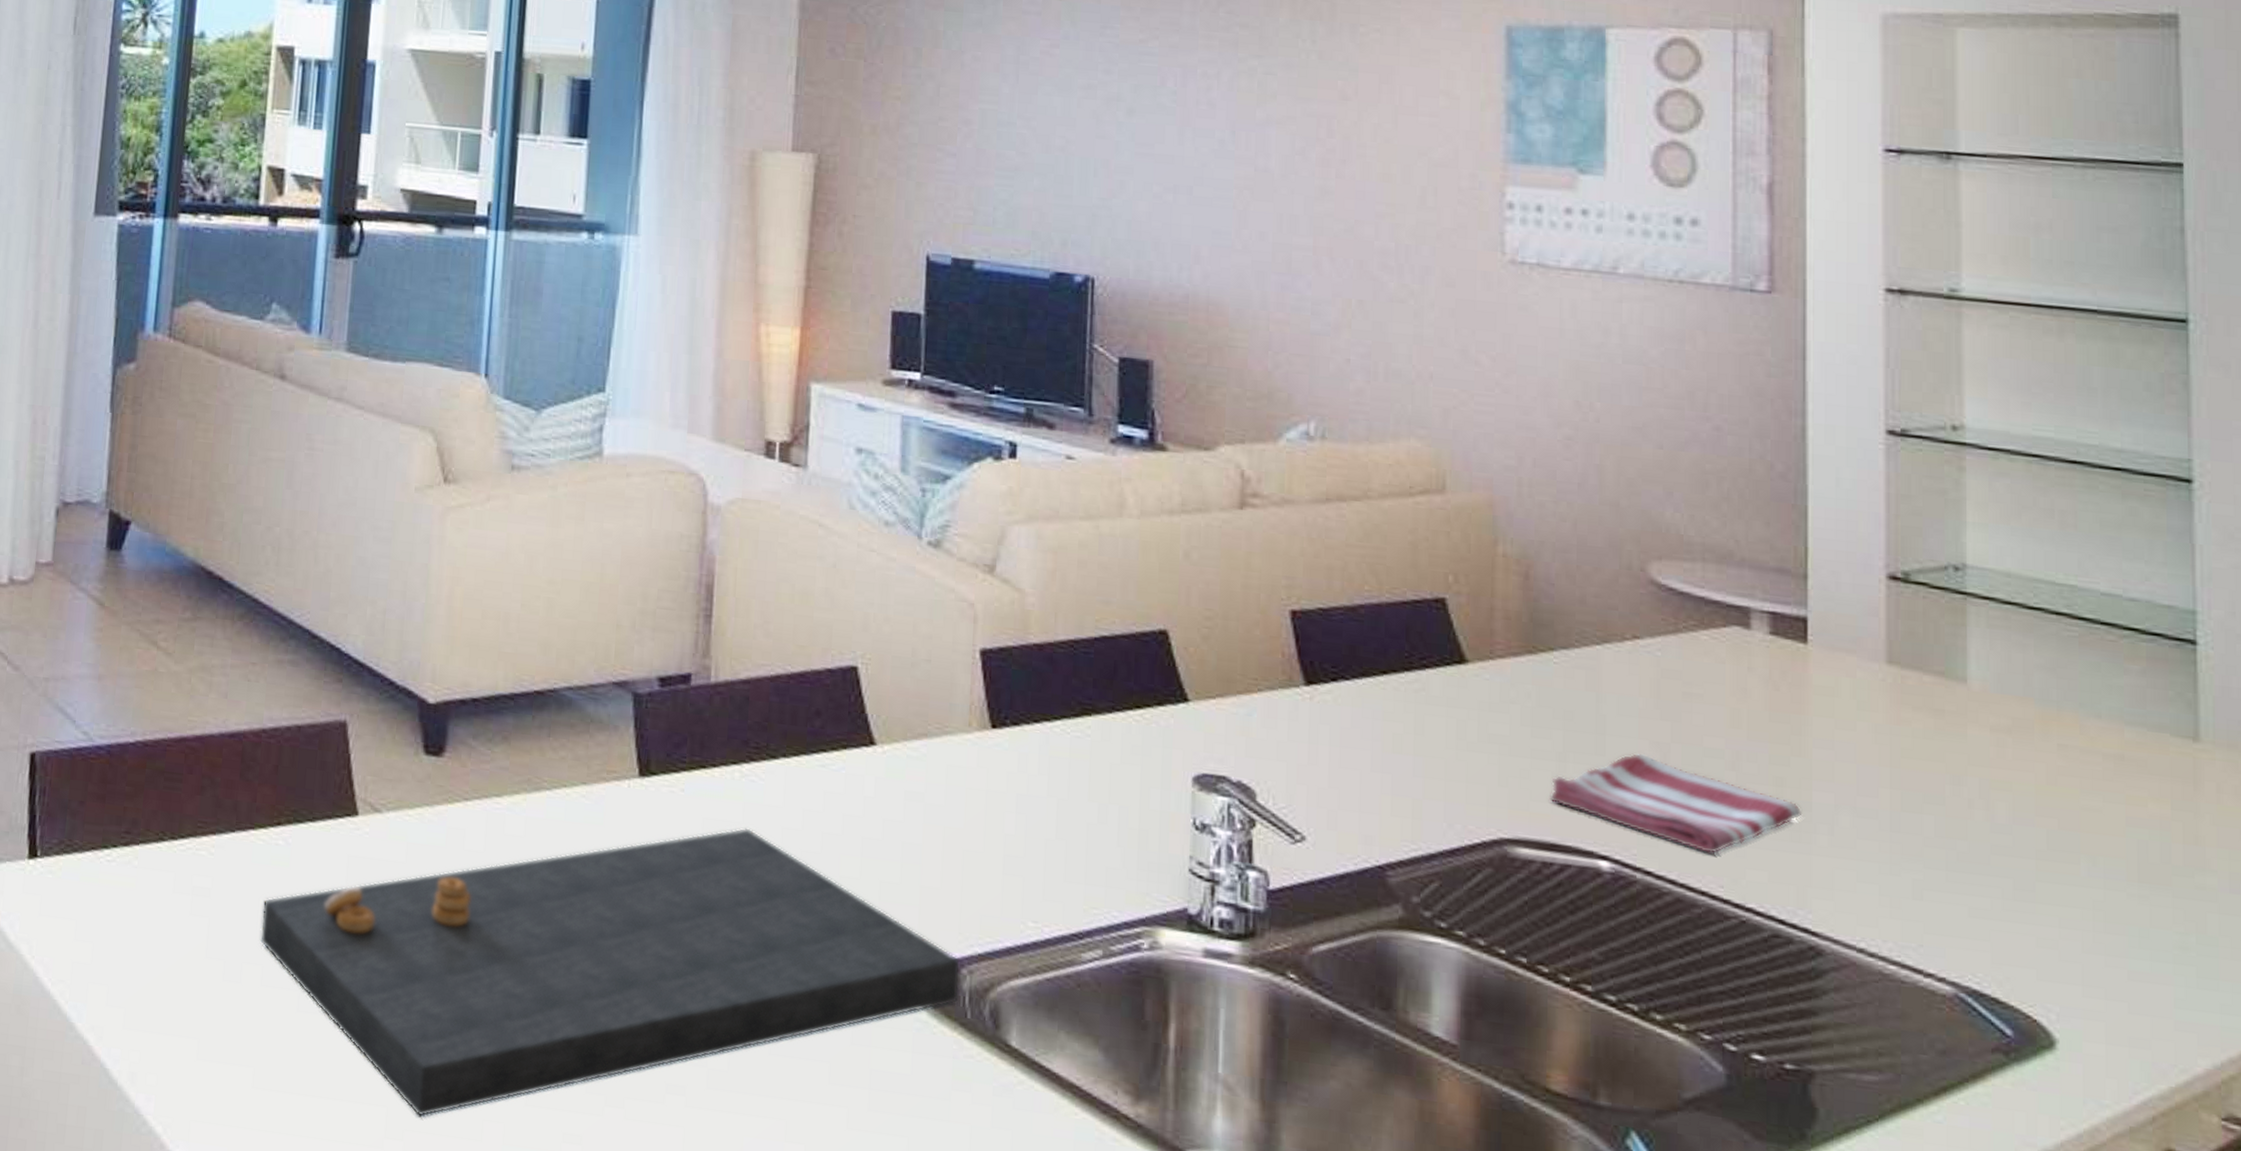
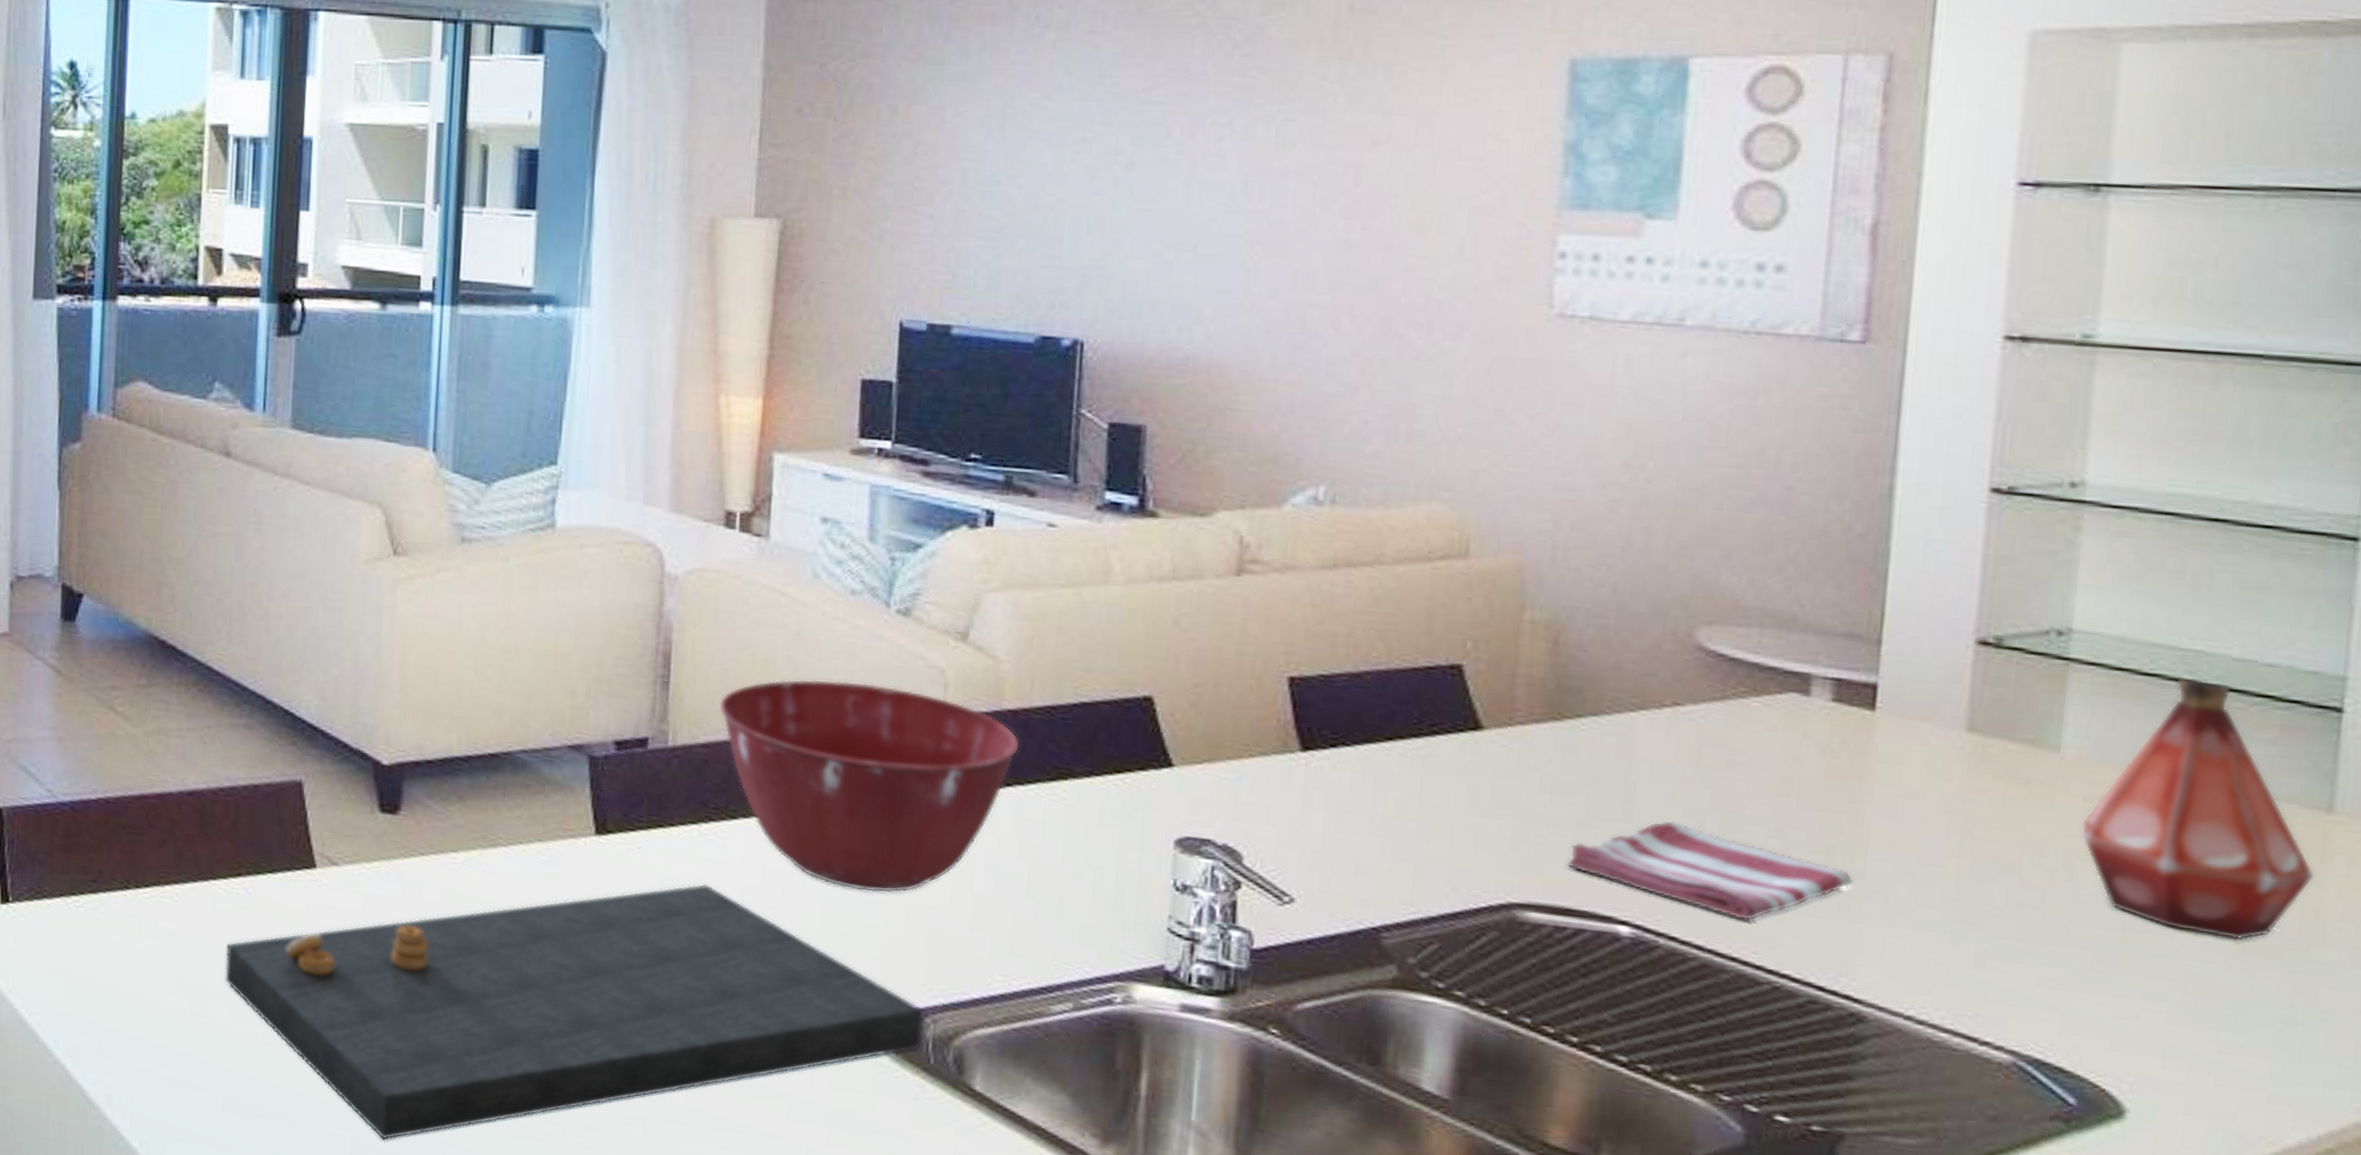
mixing bowl: none [759,612,1046,836] -> present [718,679,1020,893]
bottle: none [1991,610,2191,868] -> present [2080,676,2315,941]

